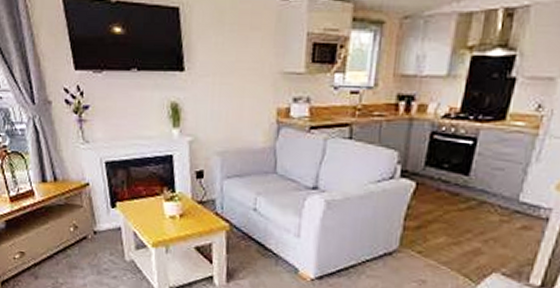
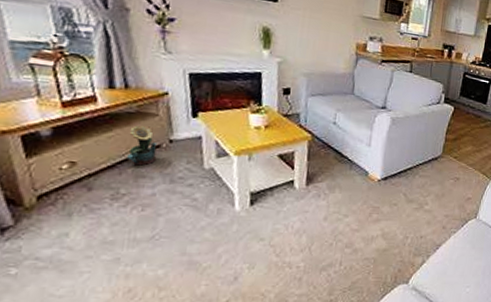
potted flower: none [61,217,85,257] -> present [127,125,158,166]

